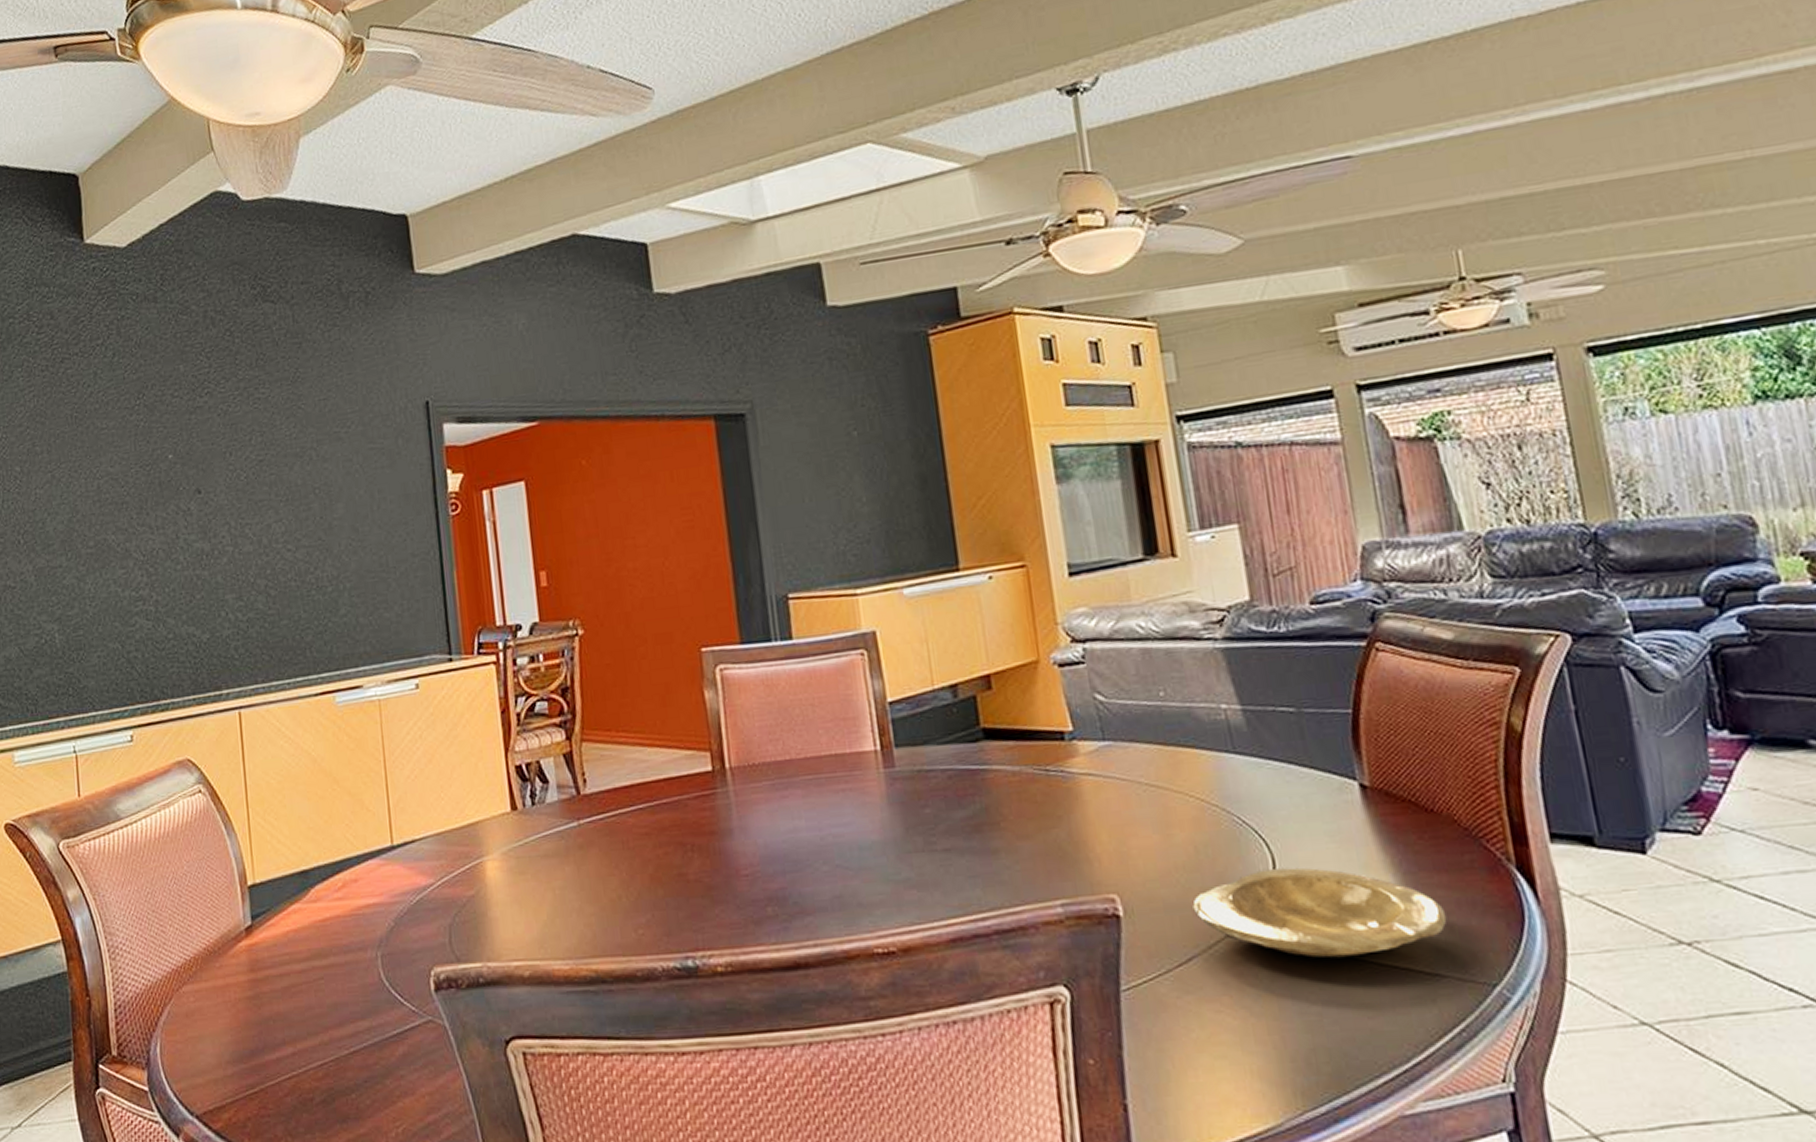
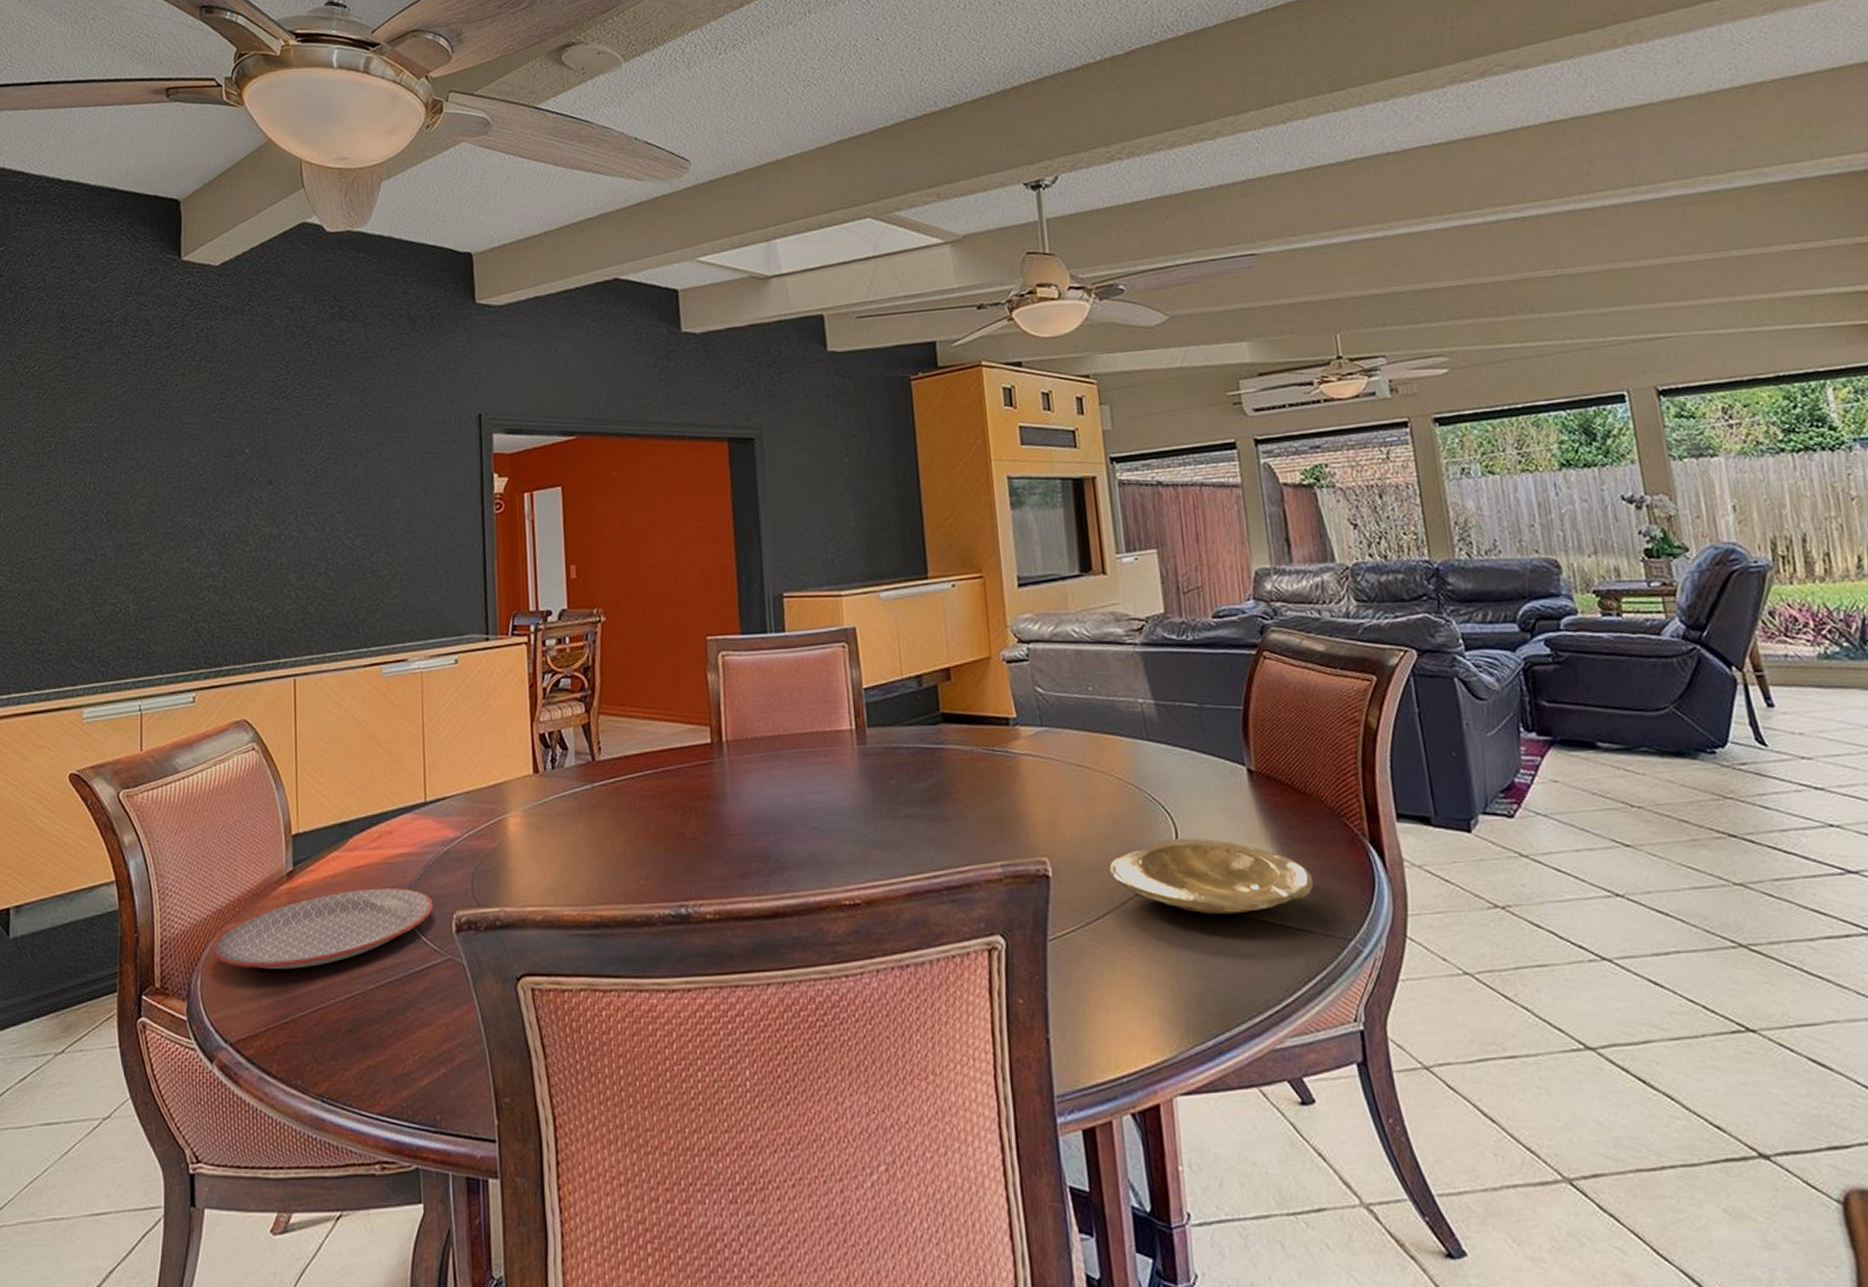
plate: none [171,942,408,1035] -> present [213,887,433,970]

